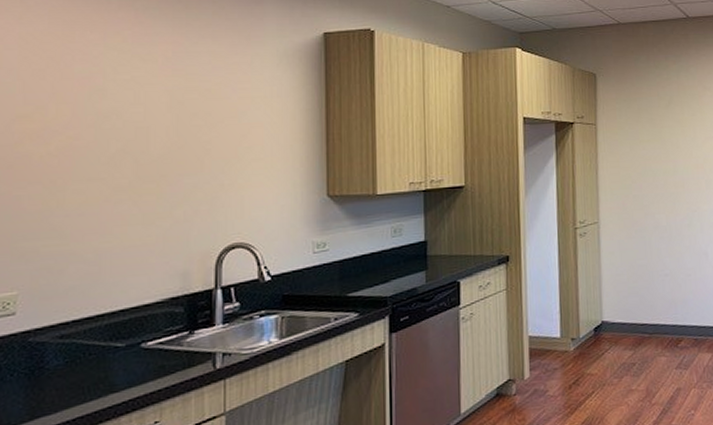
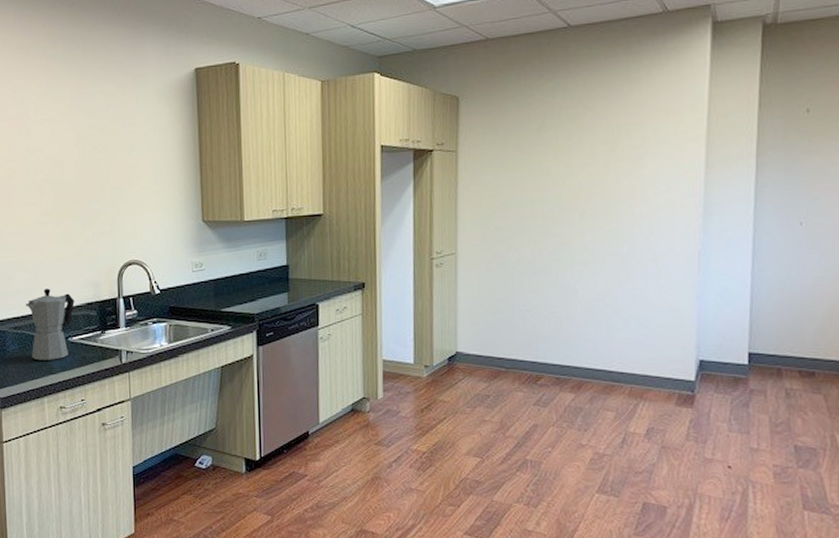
moka pot: none [79,283,153,377] -> present [25,289,74,360]

